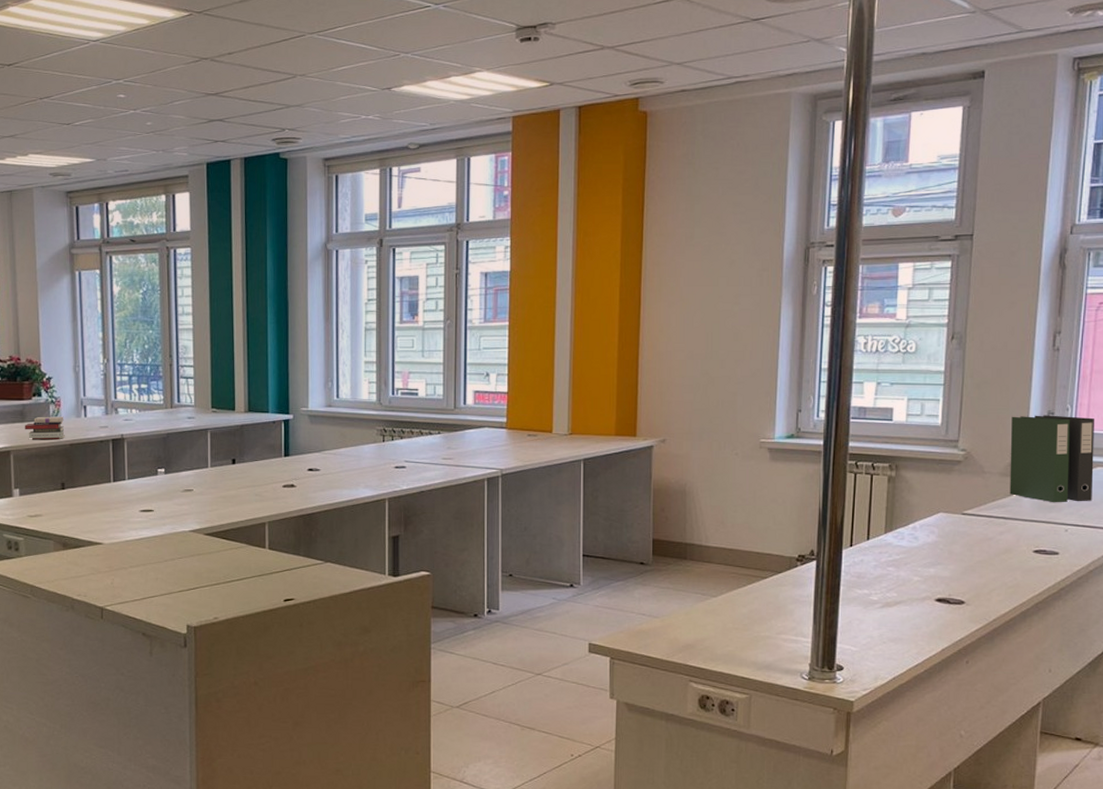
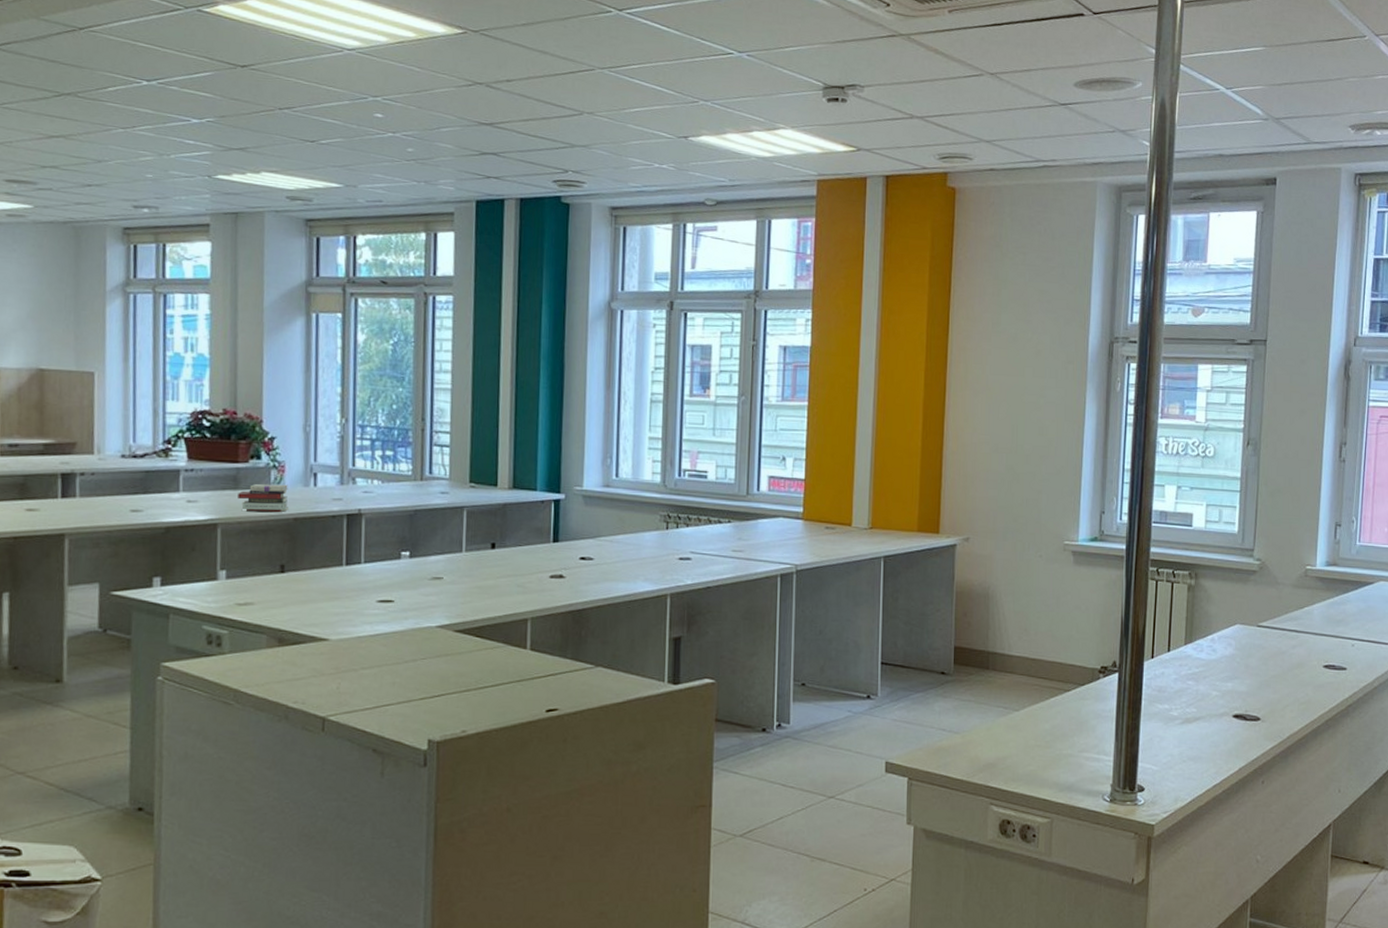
binder: present [1010,415,1095,503] -> none [1301,526,1378,617]

